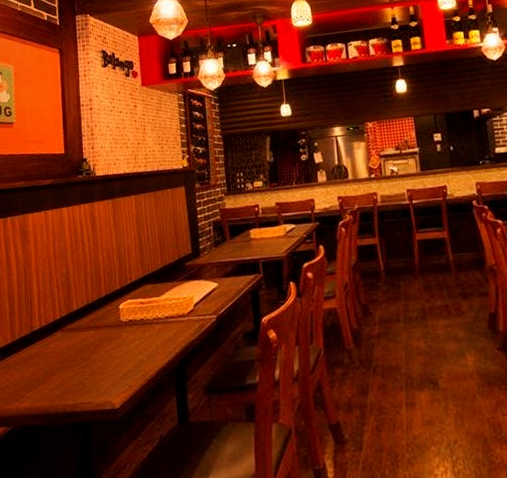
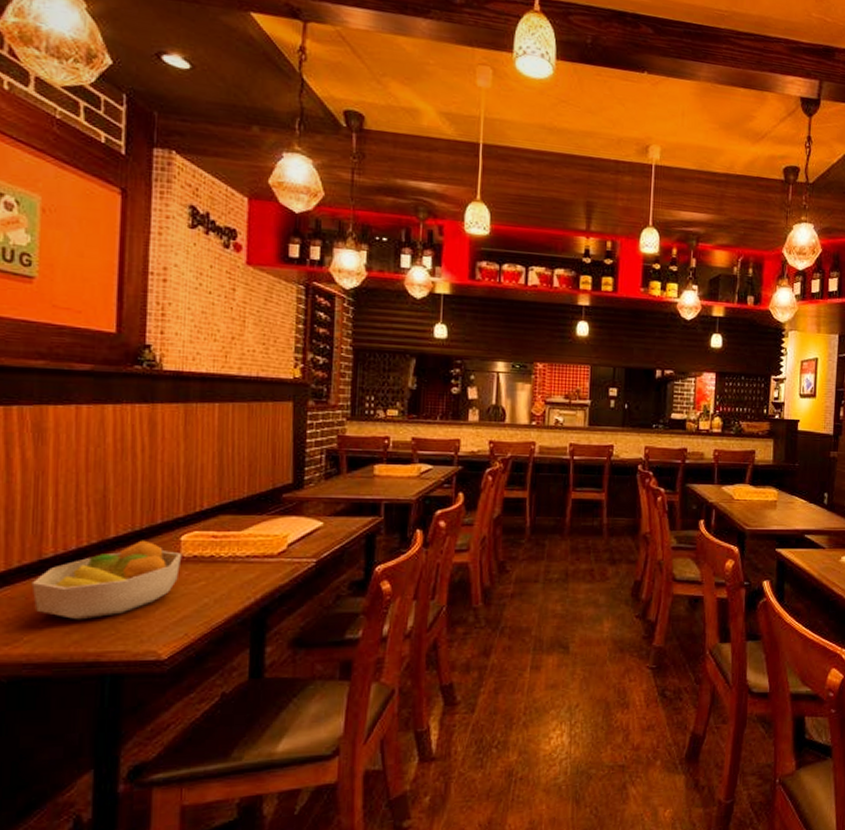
fruit bowl: none [28,310,122,379] -> present [31,540,182,620]

